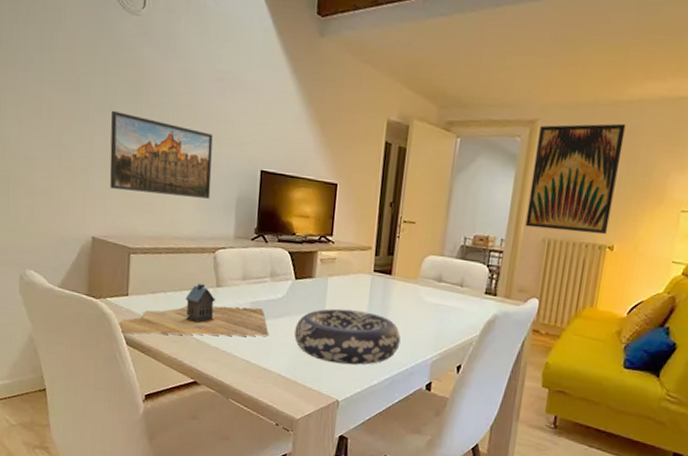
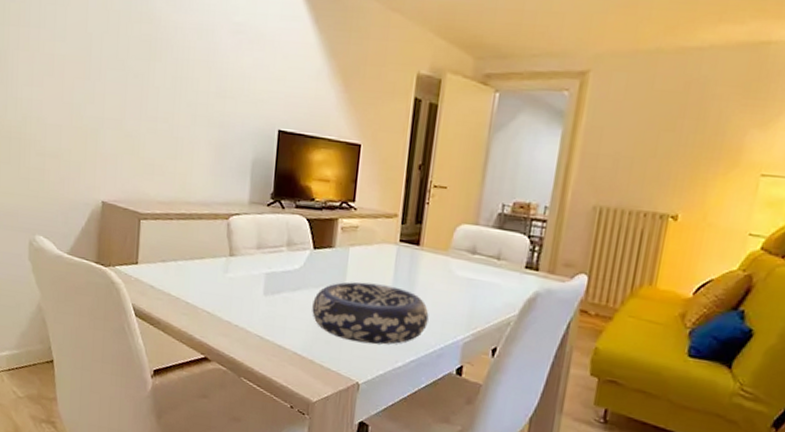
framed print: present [109,110,213,199] -> none [121,67,228,161]
toy house: present [117,283,269,337] -> none [126,251,285,311]
wall art: present [525,123,626,235] -> none [573,73,695,203]

